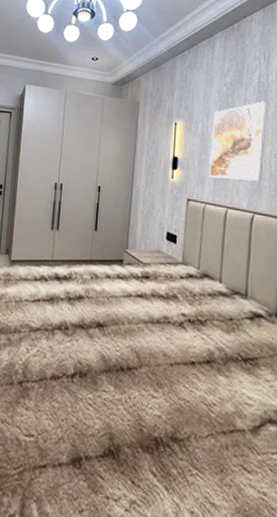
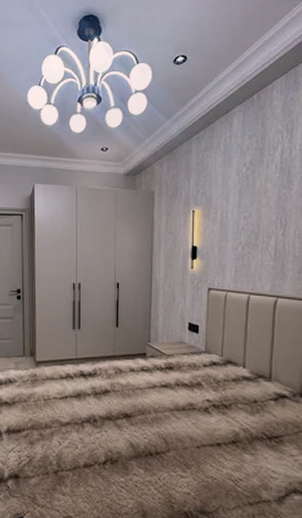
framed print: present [209,101,267,181] -> none [230,179,290,264]

